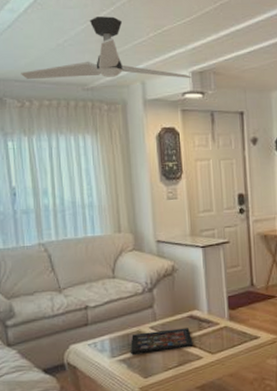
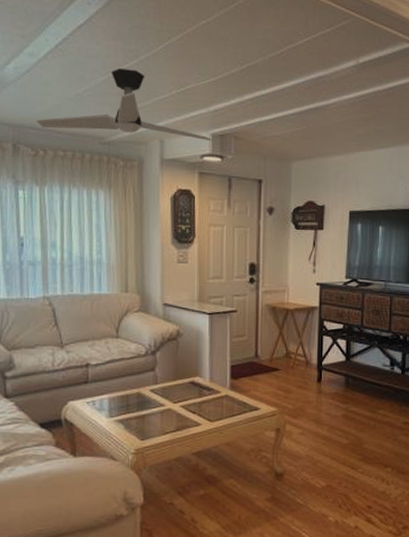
decorative tray: present [130,328,193,355] -> none [129,393,192,416]

